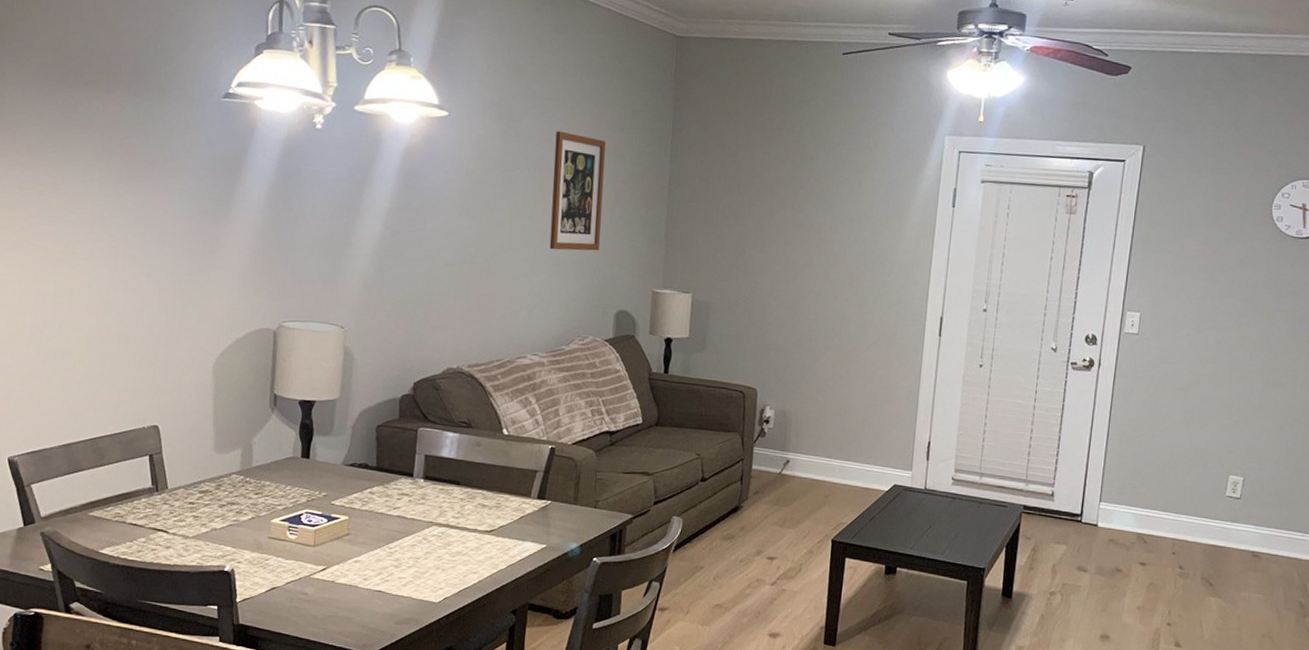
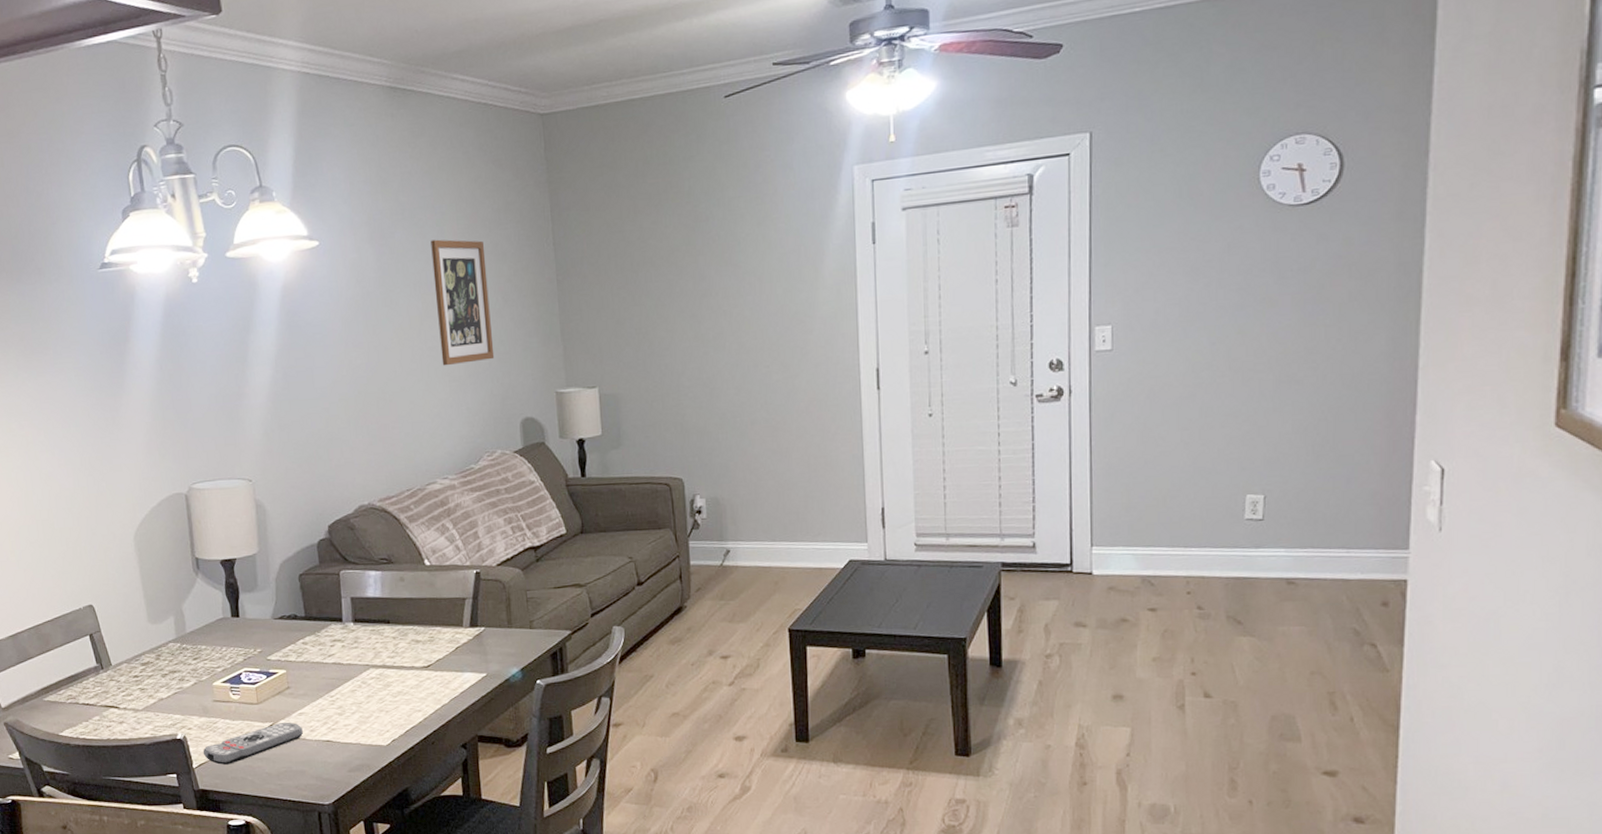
remote control: none [249,567,356,603] -> present [202,722,303,765]

